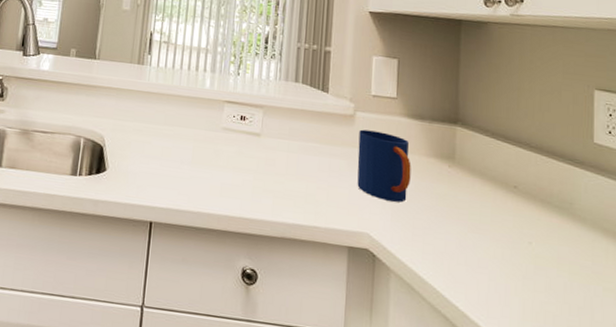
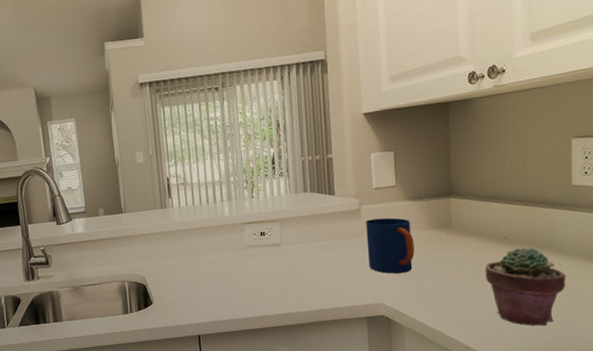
potted succulent: none [490,203,586,309] -> present [485,247,566,326]

